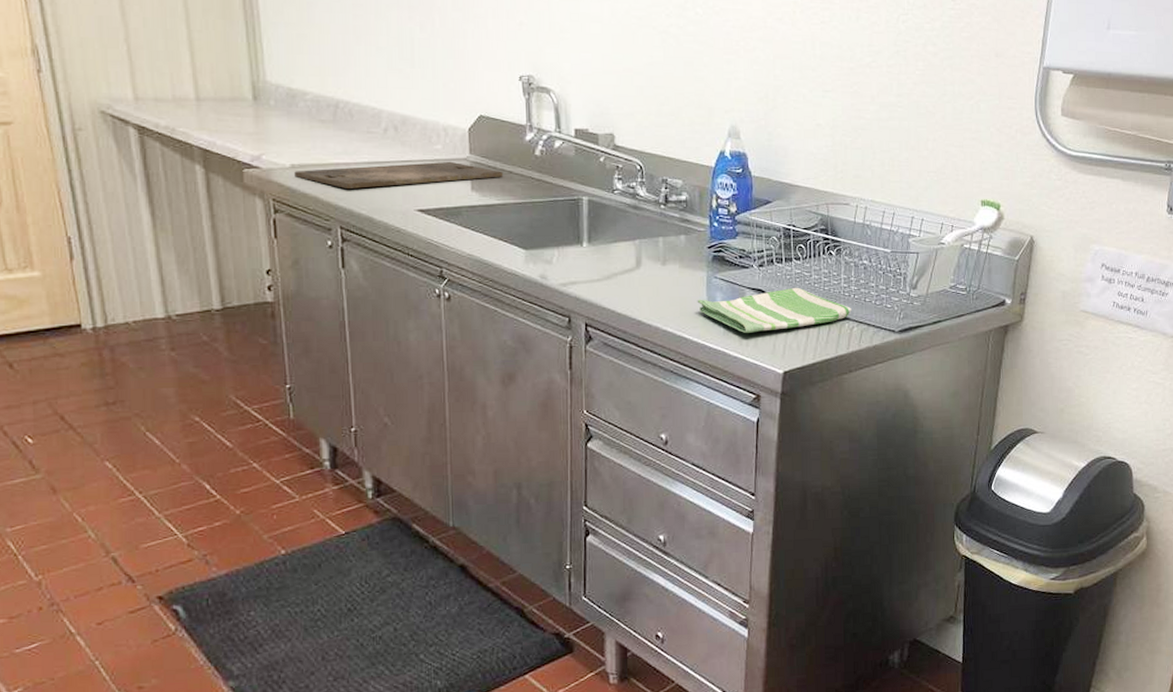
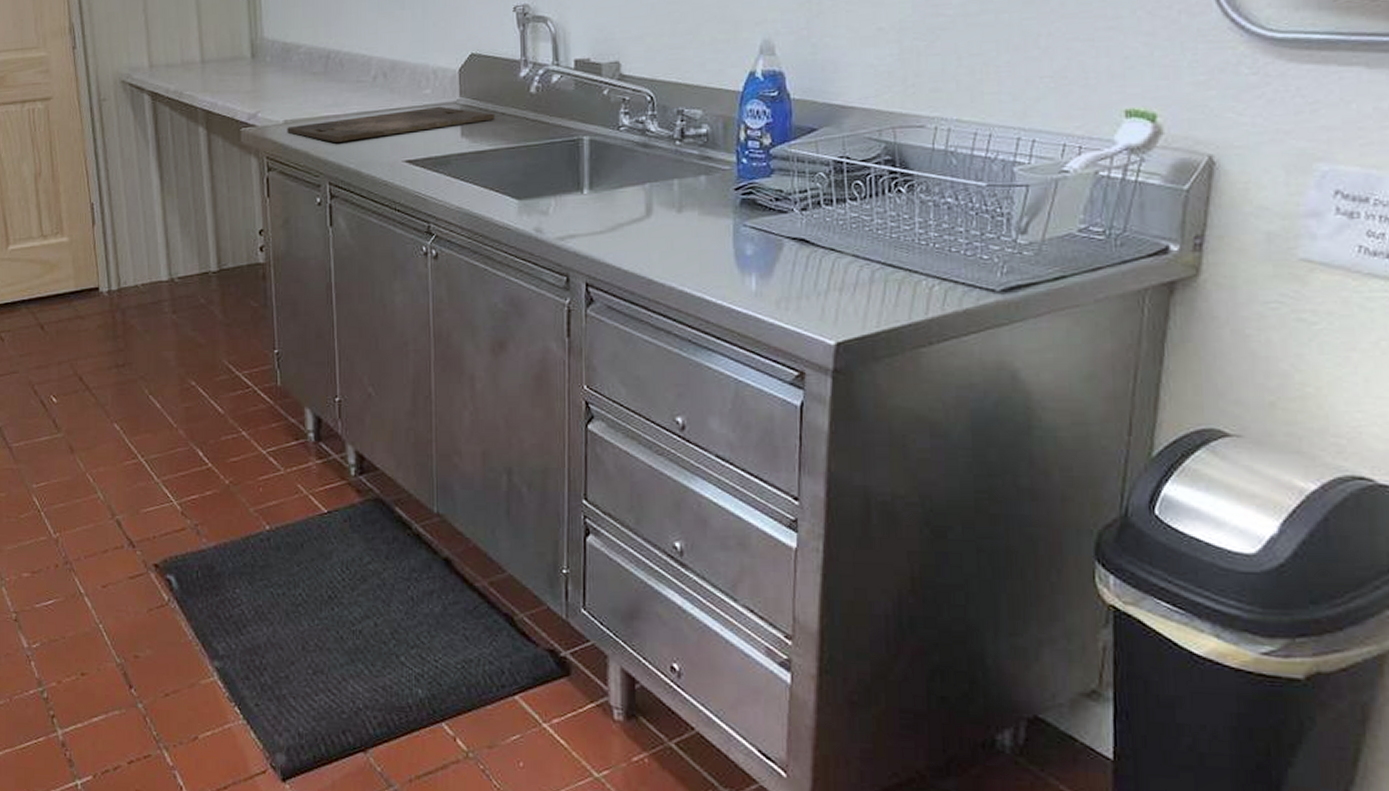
dish towel: present [697,287,852,333] -> none [721,235,931,294]

